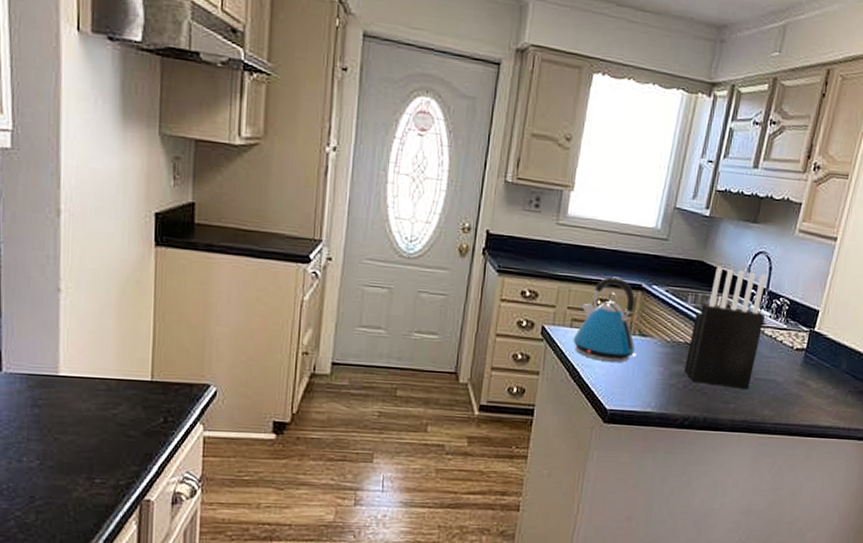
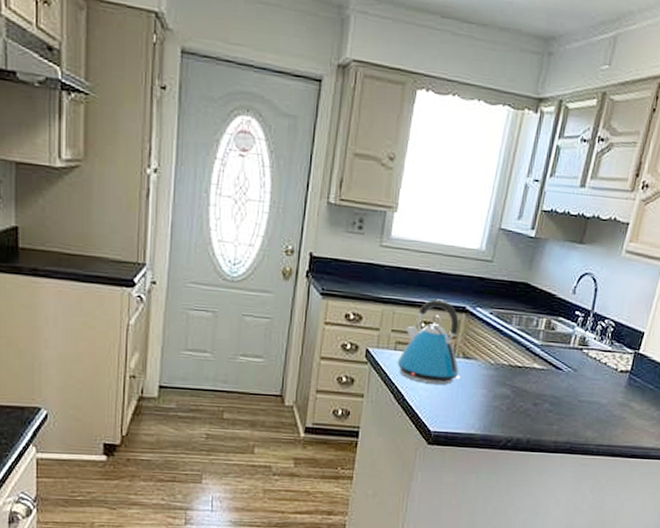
knife block: present [684,267,767,389] -> none [508,289,592,411]

